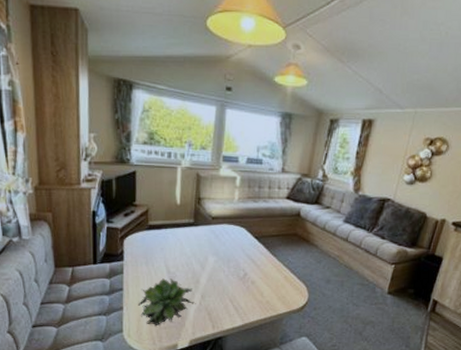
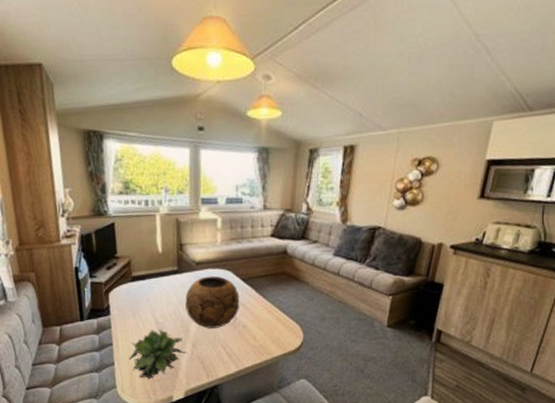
decorative bowl: none [198,231,251,282] -> present [185,275,240,329]

